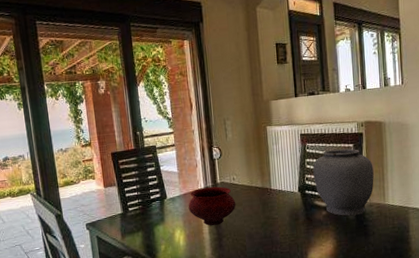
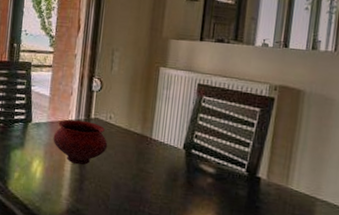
vase: present [313,148,374,216] -> none [204,109,281,194]

